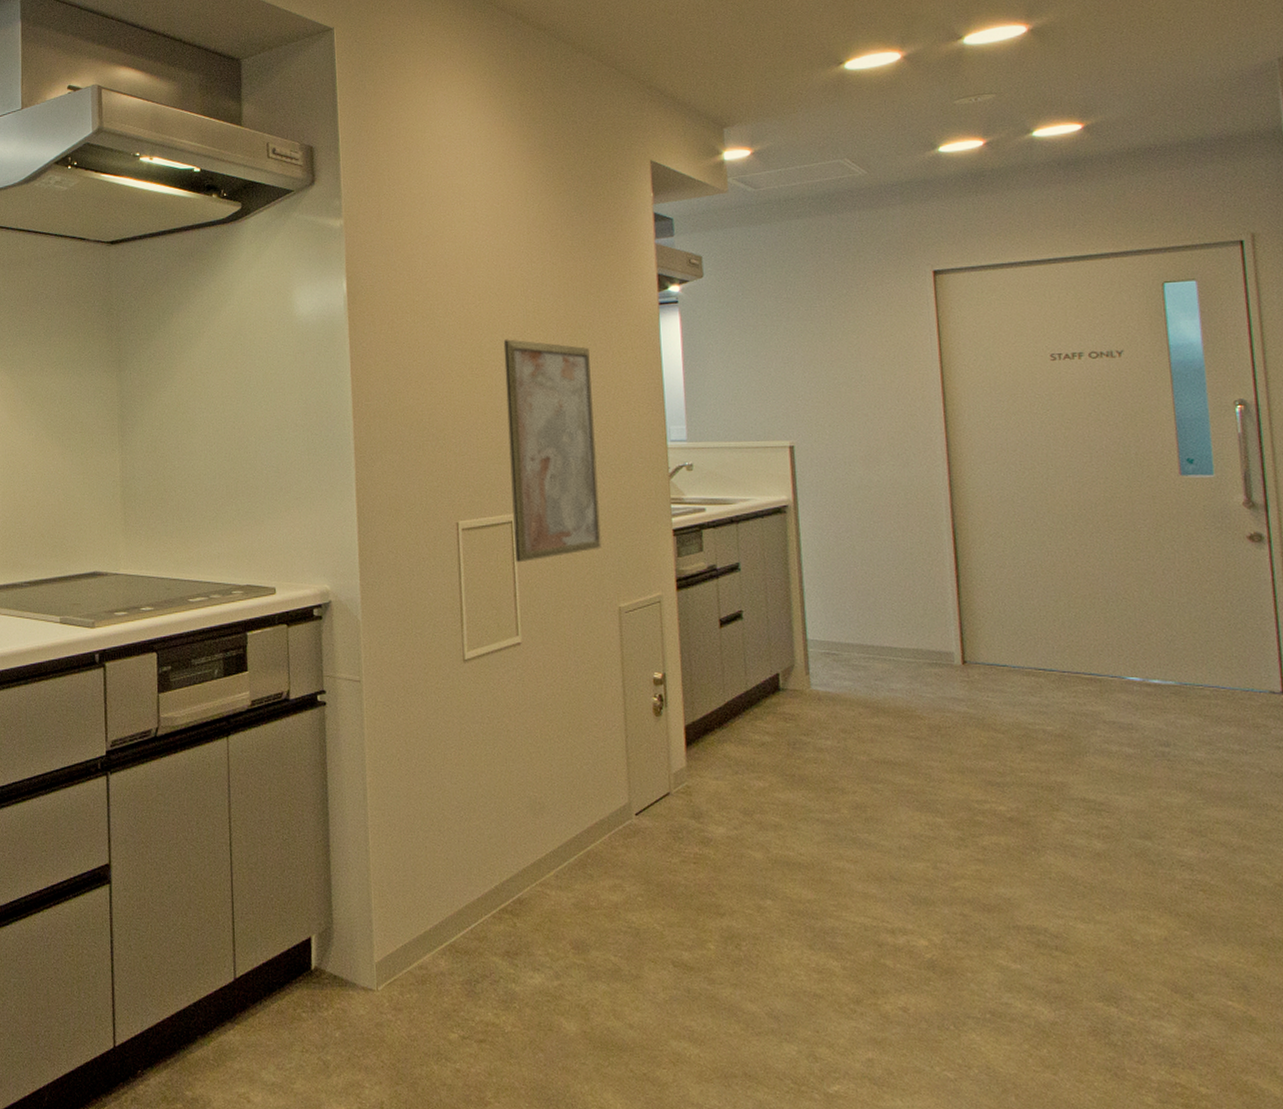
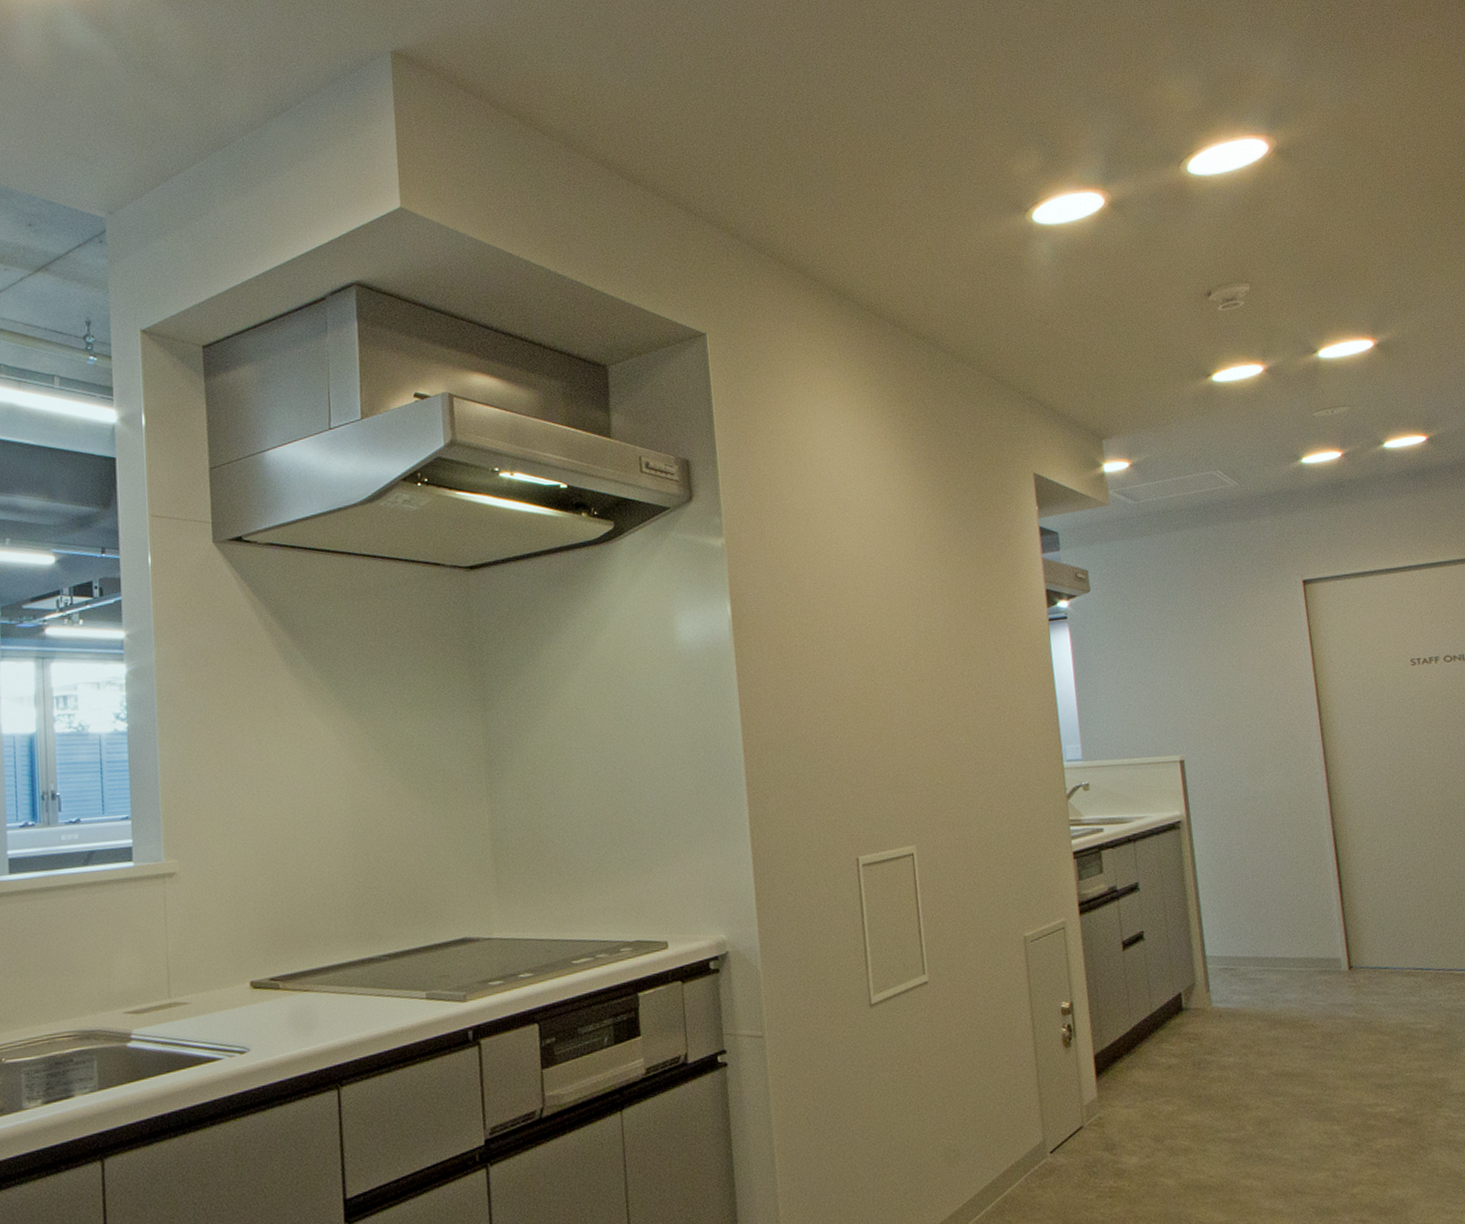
wall art: present [503,339,602,563] -> none [896,661,1004,897]

